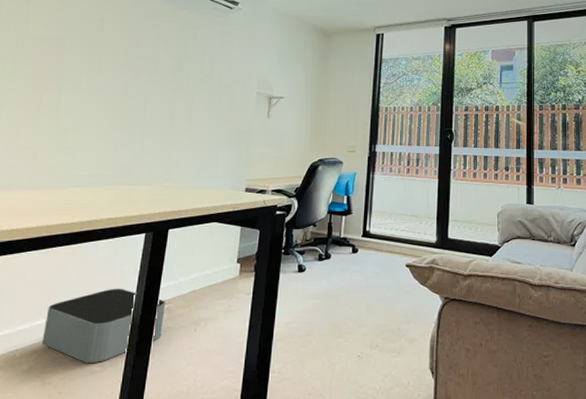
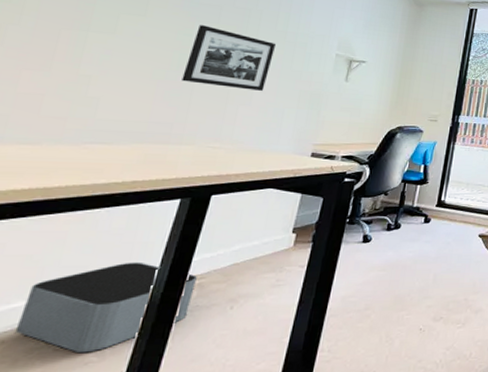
picture frame: none [134,76,206,132] -> present [181,25,277,91]

